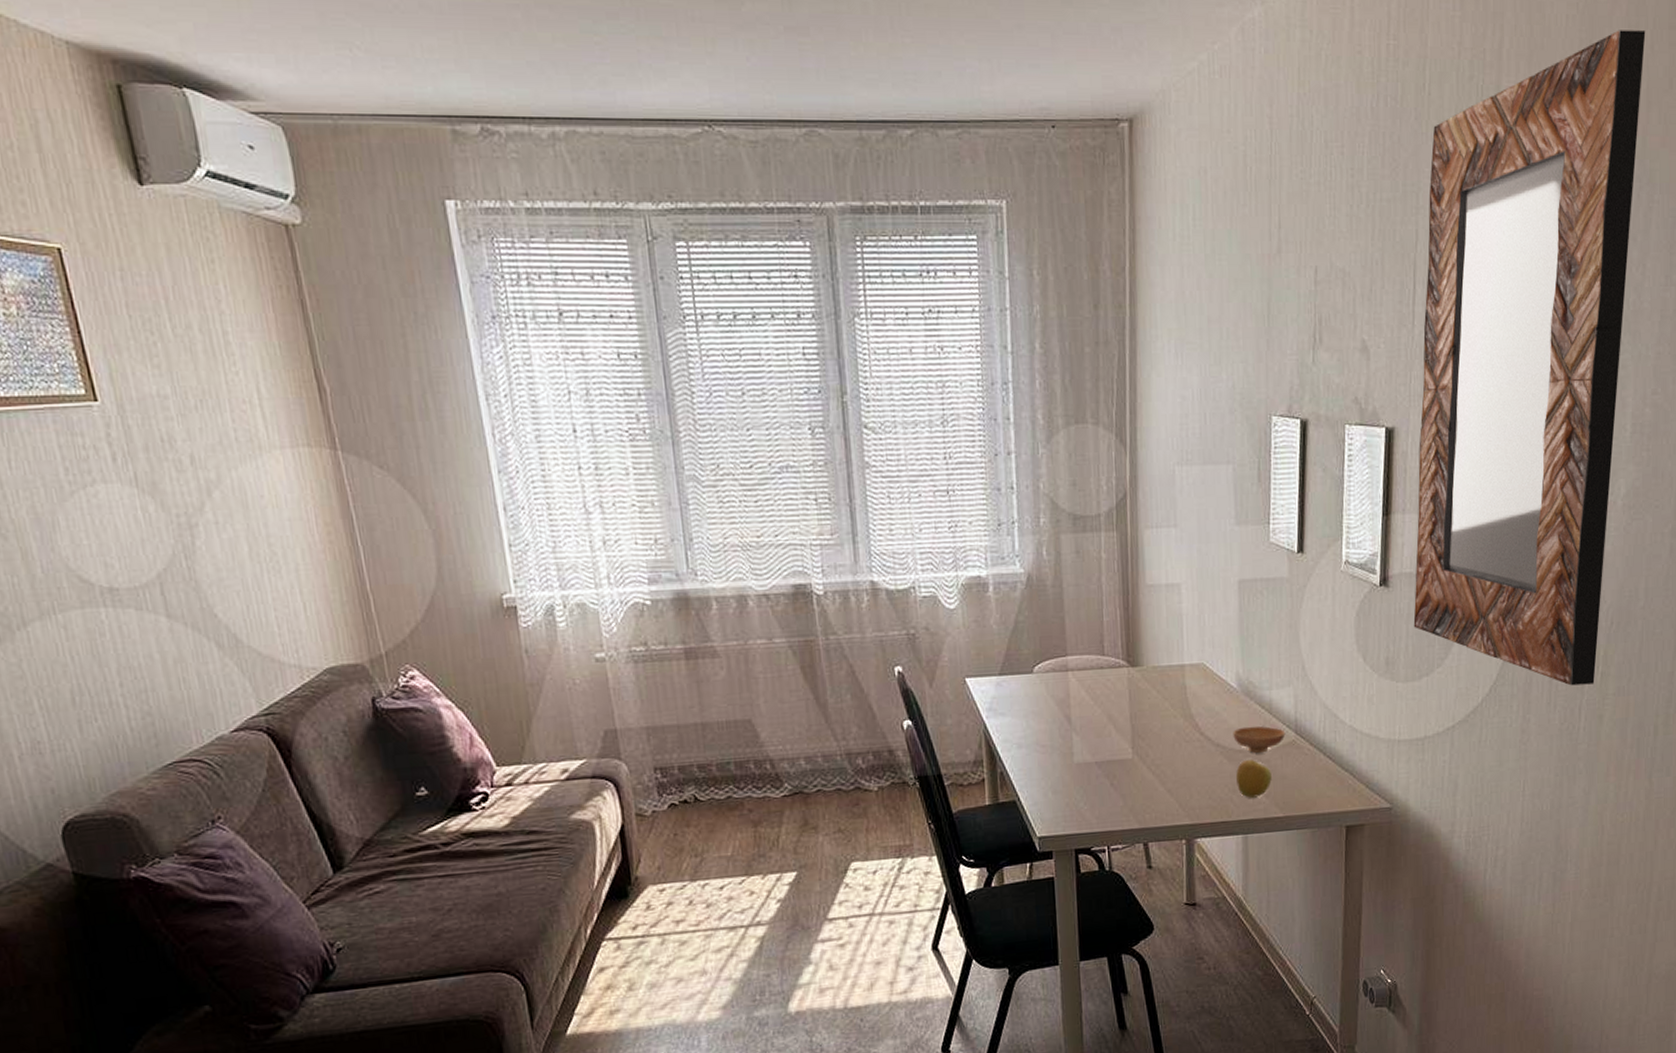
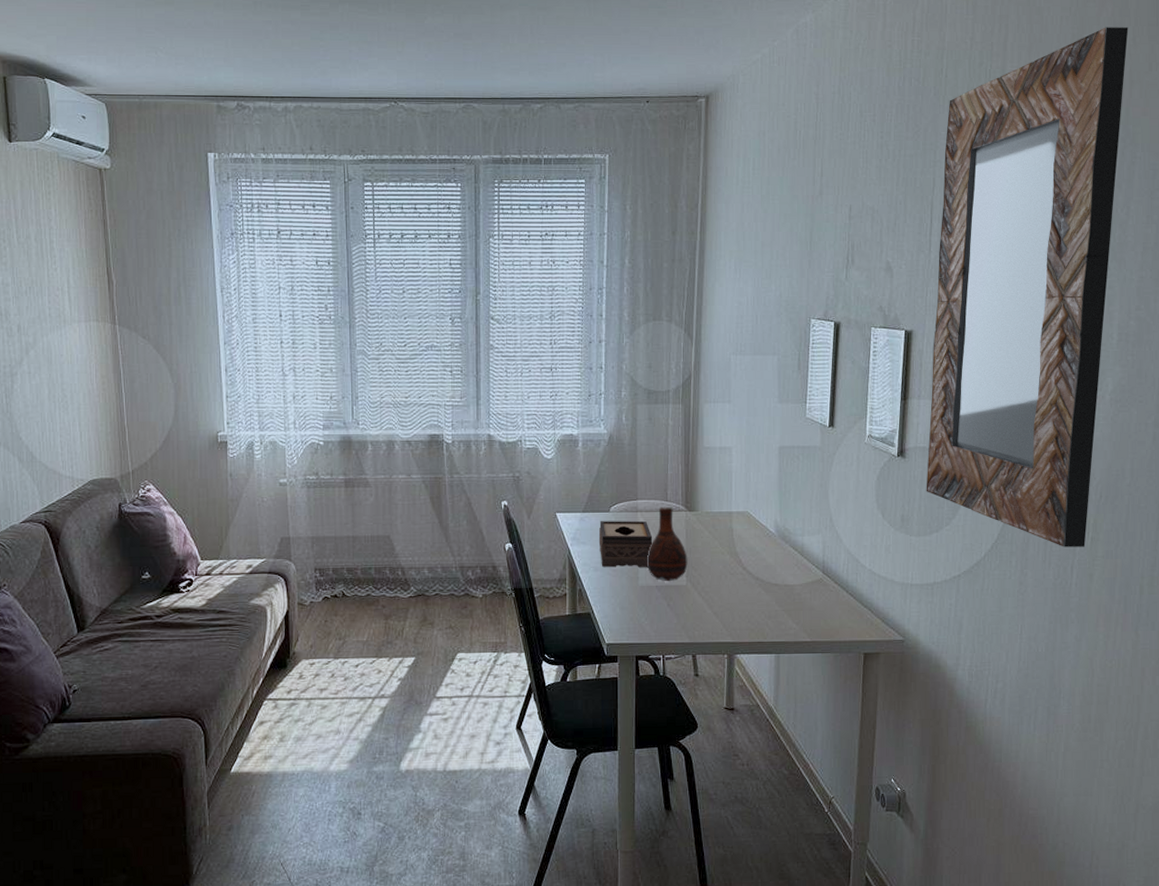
tissue box: none [1020,682,1089,742] -> present [598,520,653,567]
vase: none [1083,663,1133,756] -> present [647,507,688,582]
bowl: present [1233,725,1286,754] -> none [770,565,815,588]
apple: present [1236,760,1272,798] -> none [772,593,801,624]

